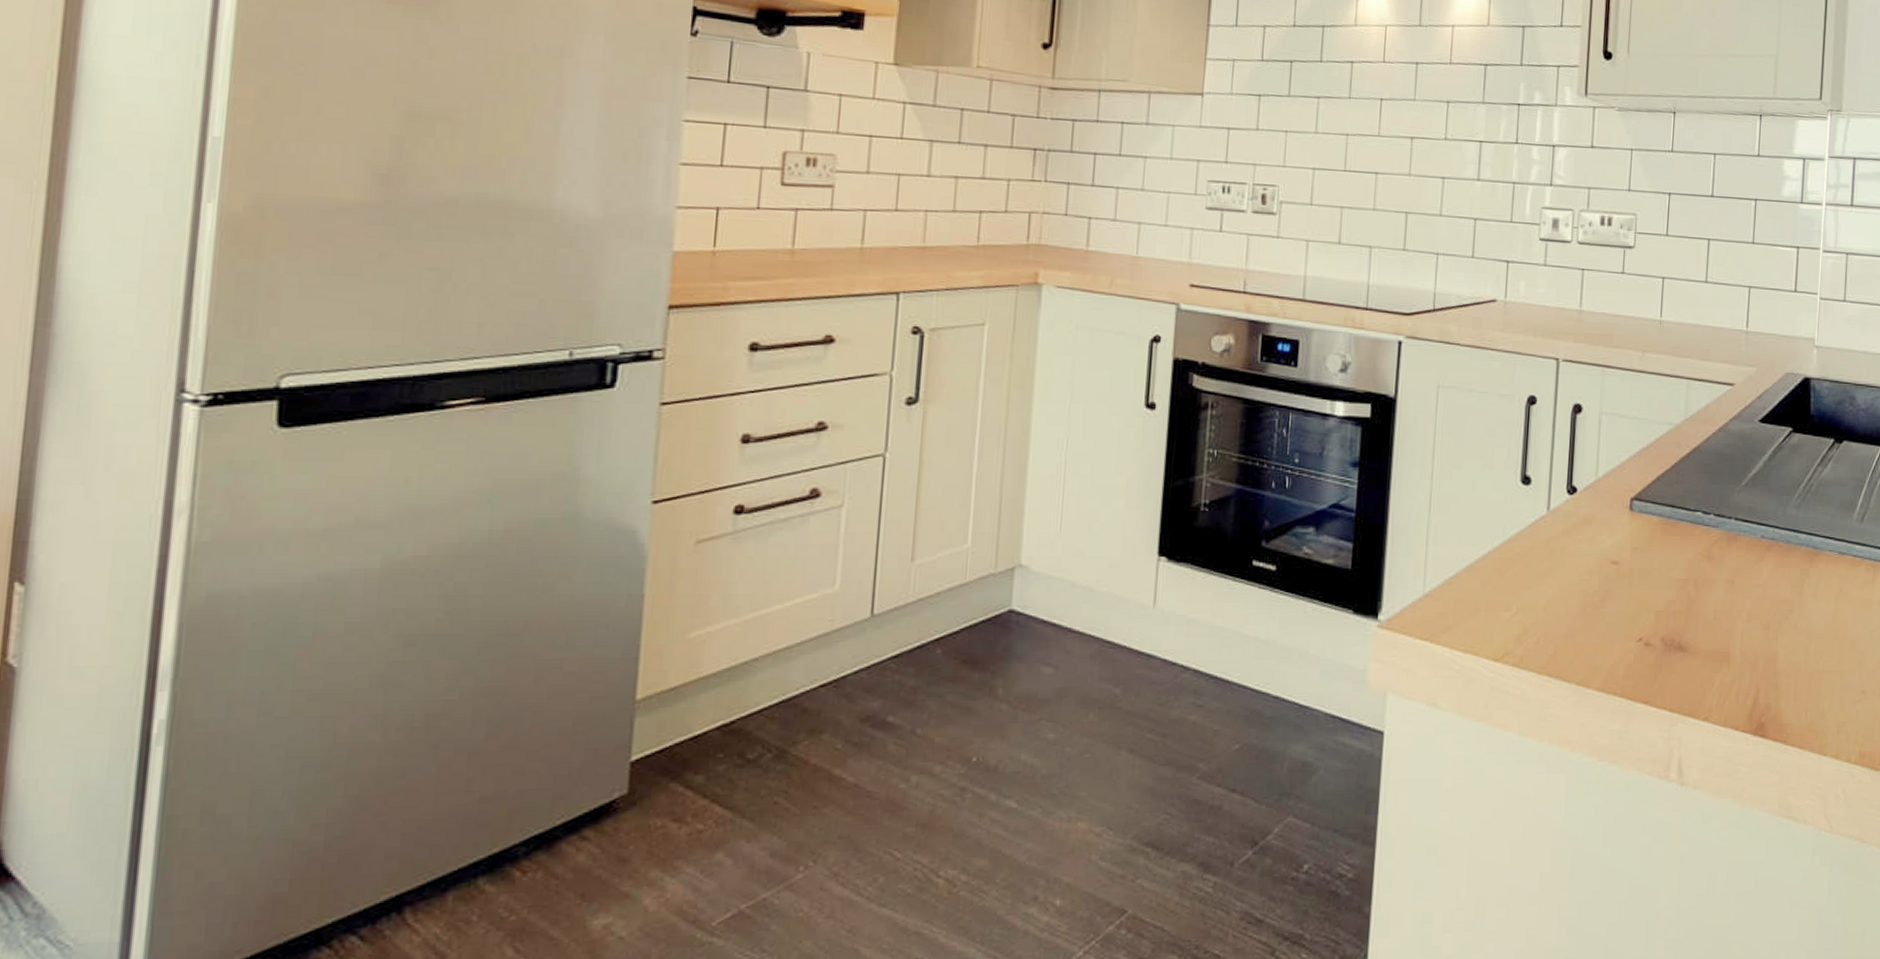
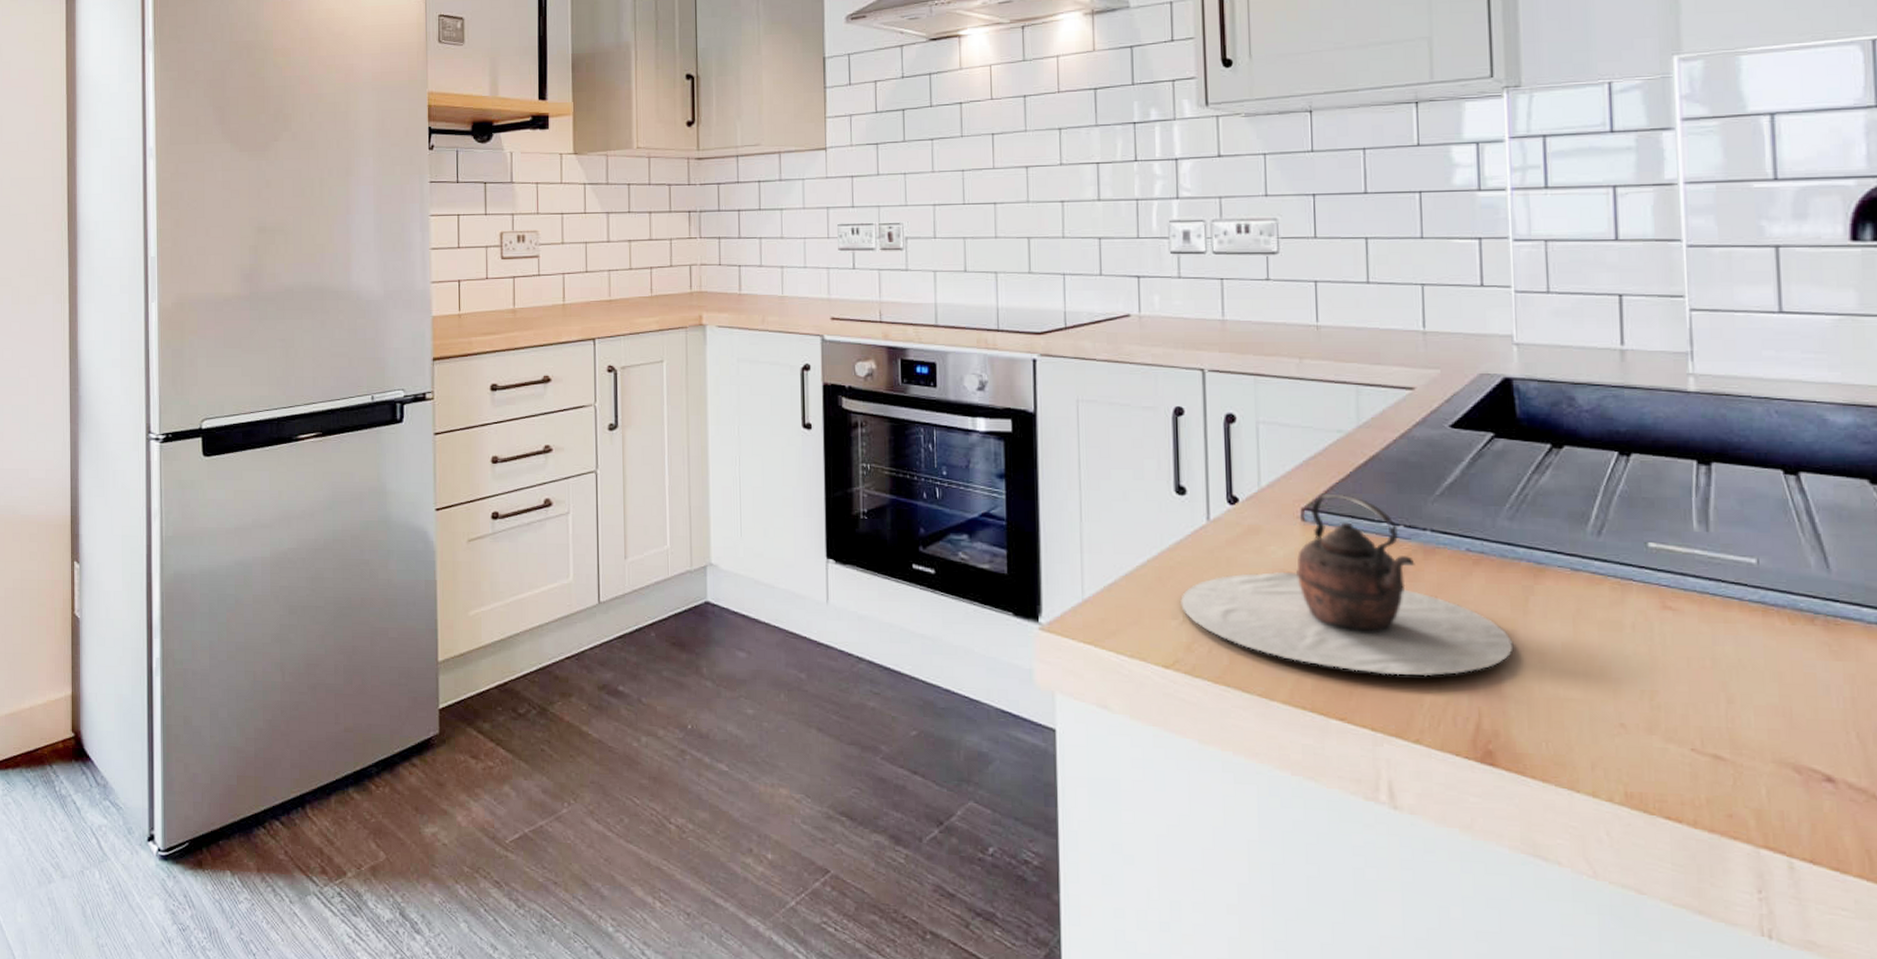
teapot: none [1515,483,1789,657] -> present [1180,493,1514,677]

